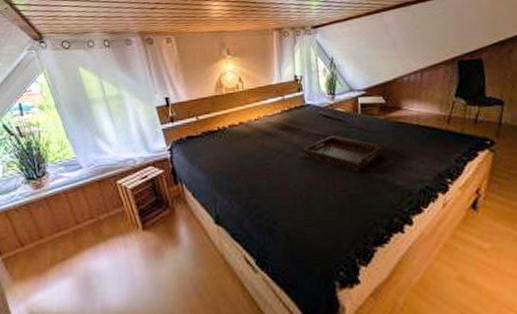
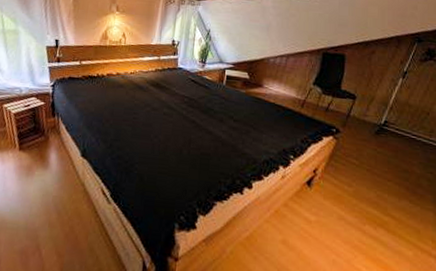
serving tray: present [302,136,383,173] -> none [167,99,239,136]

